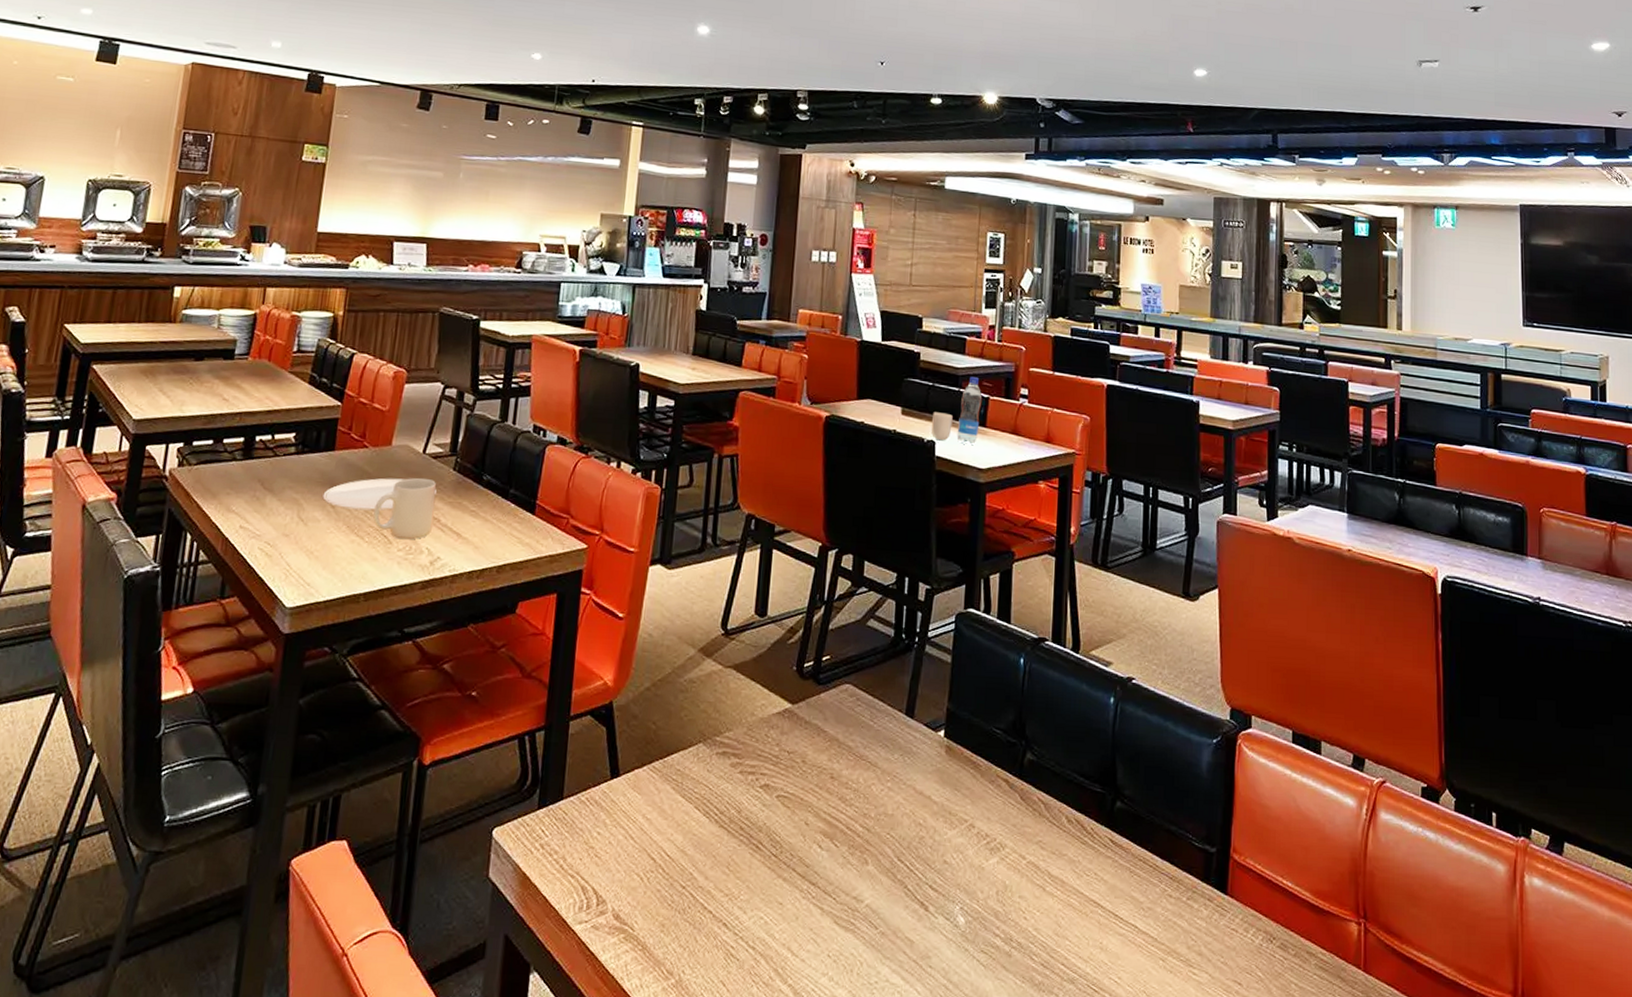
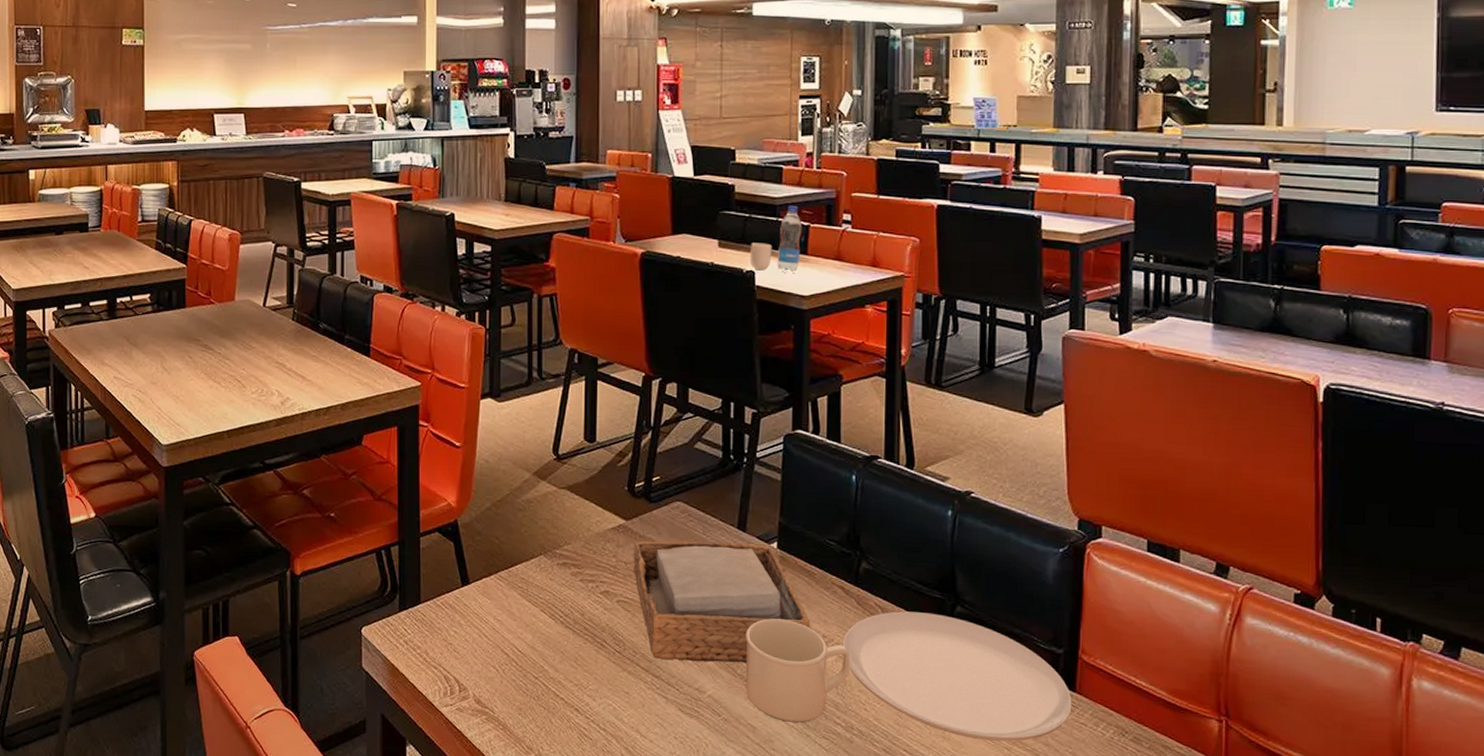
plate: present [323,478,437,511] -> none [181,330,279,360]
cup: present [372,477,437,540] -> none [225,328,280,384]
napkin holder: none [796,727,973,866] -> present [633,540,810,662]
mug: none [905,815,1013,935] -> present [745,618,851,723]
plate: none [1004,807,1224,951] -> present [842,611,1072,742]

